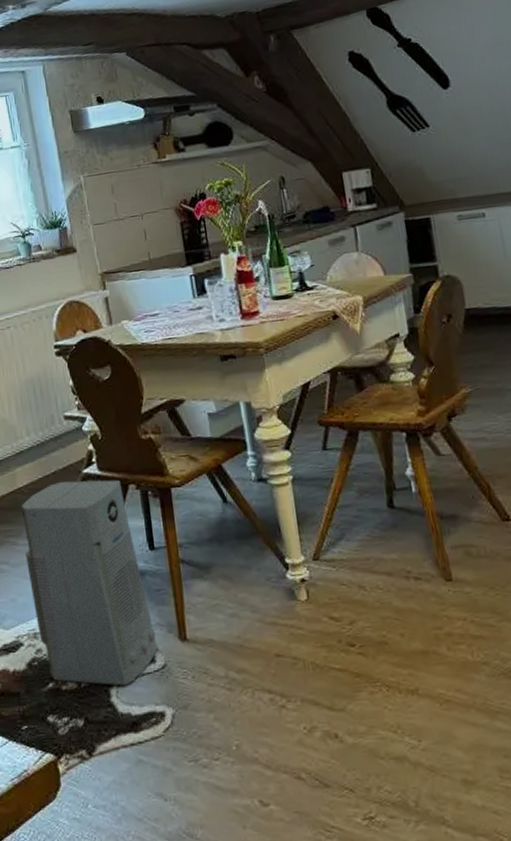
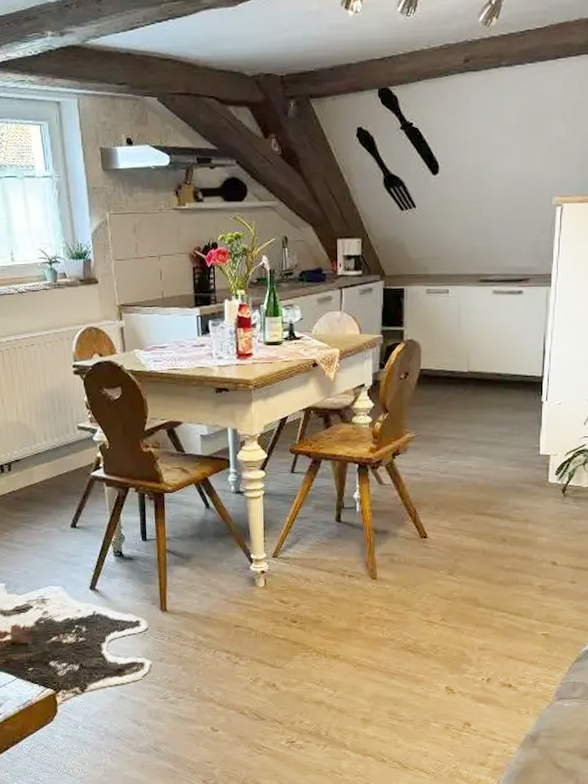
air purifier: present [21,479,158,686] -> none [36,481,143,642]

